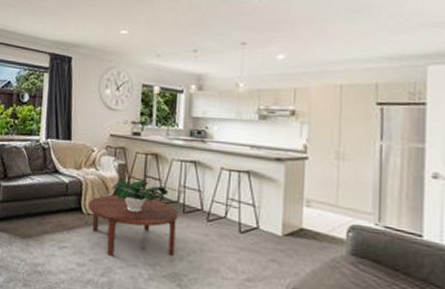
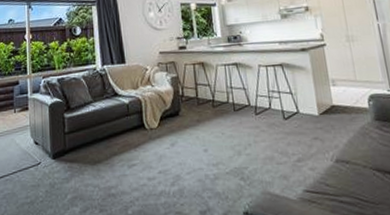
coffee table: present [87,194,178,257] -> none [149,104,233,166]
potted plant: present [111,180,169,212] -> none [168,88,219,119]

